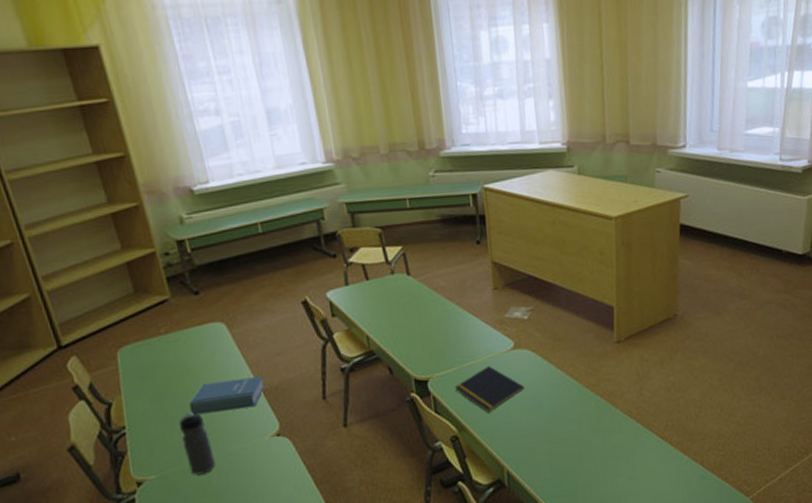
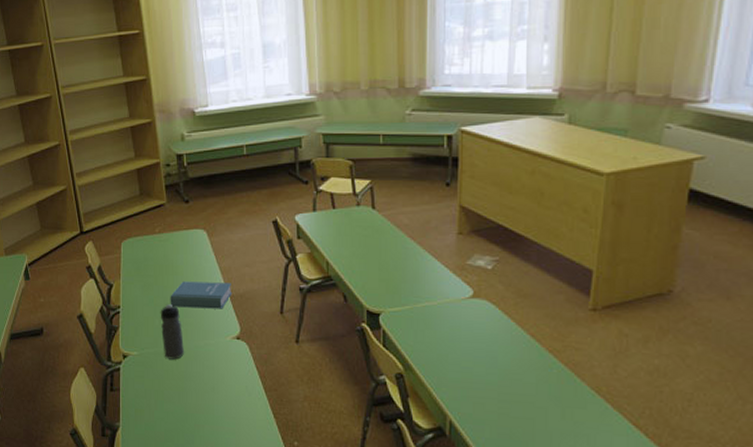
notepad: present [455,366,525,413] -> none [406,310,479,358]

